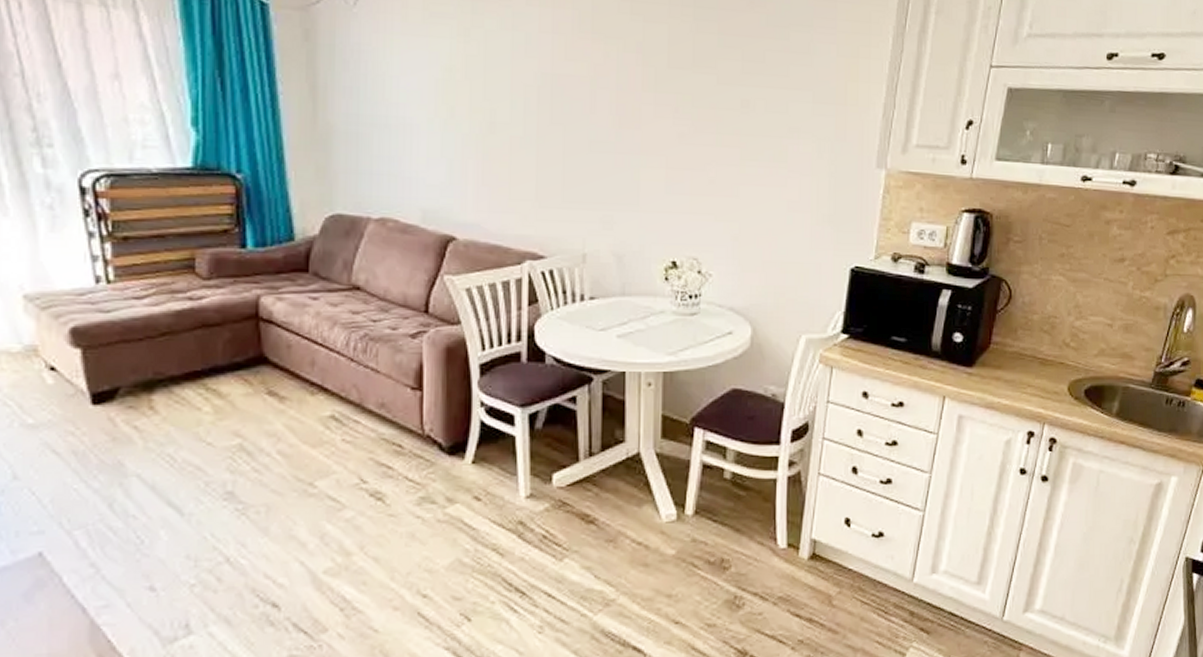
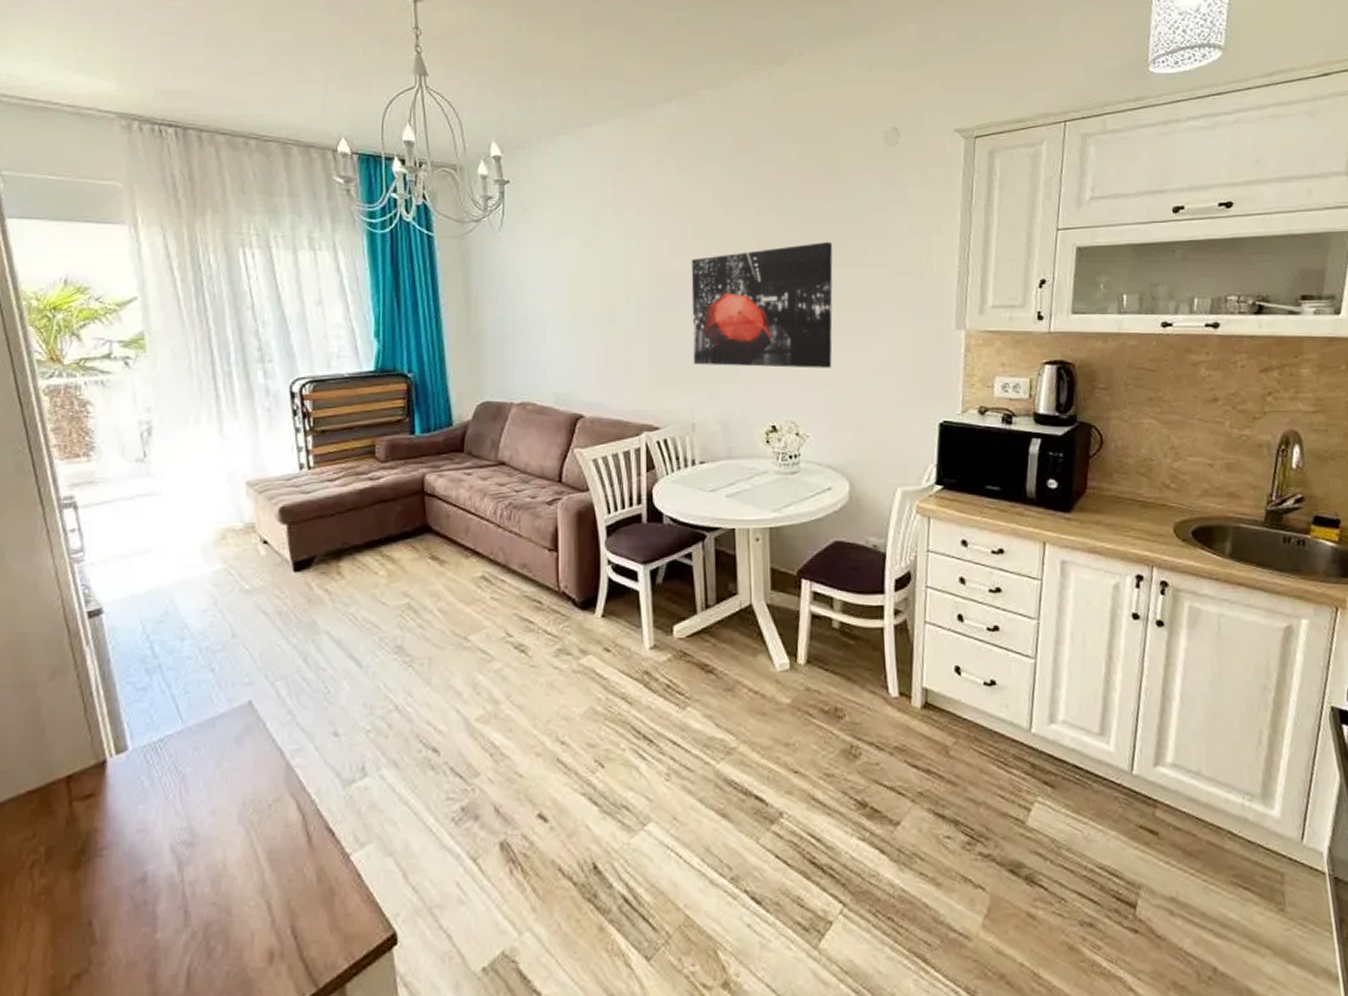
wall art: none [587,57,752,201] -> present [691,242,833,368]

